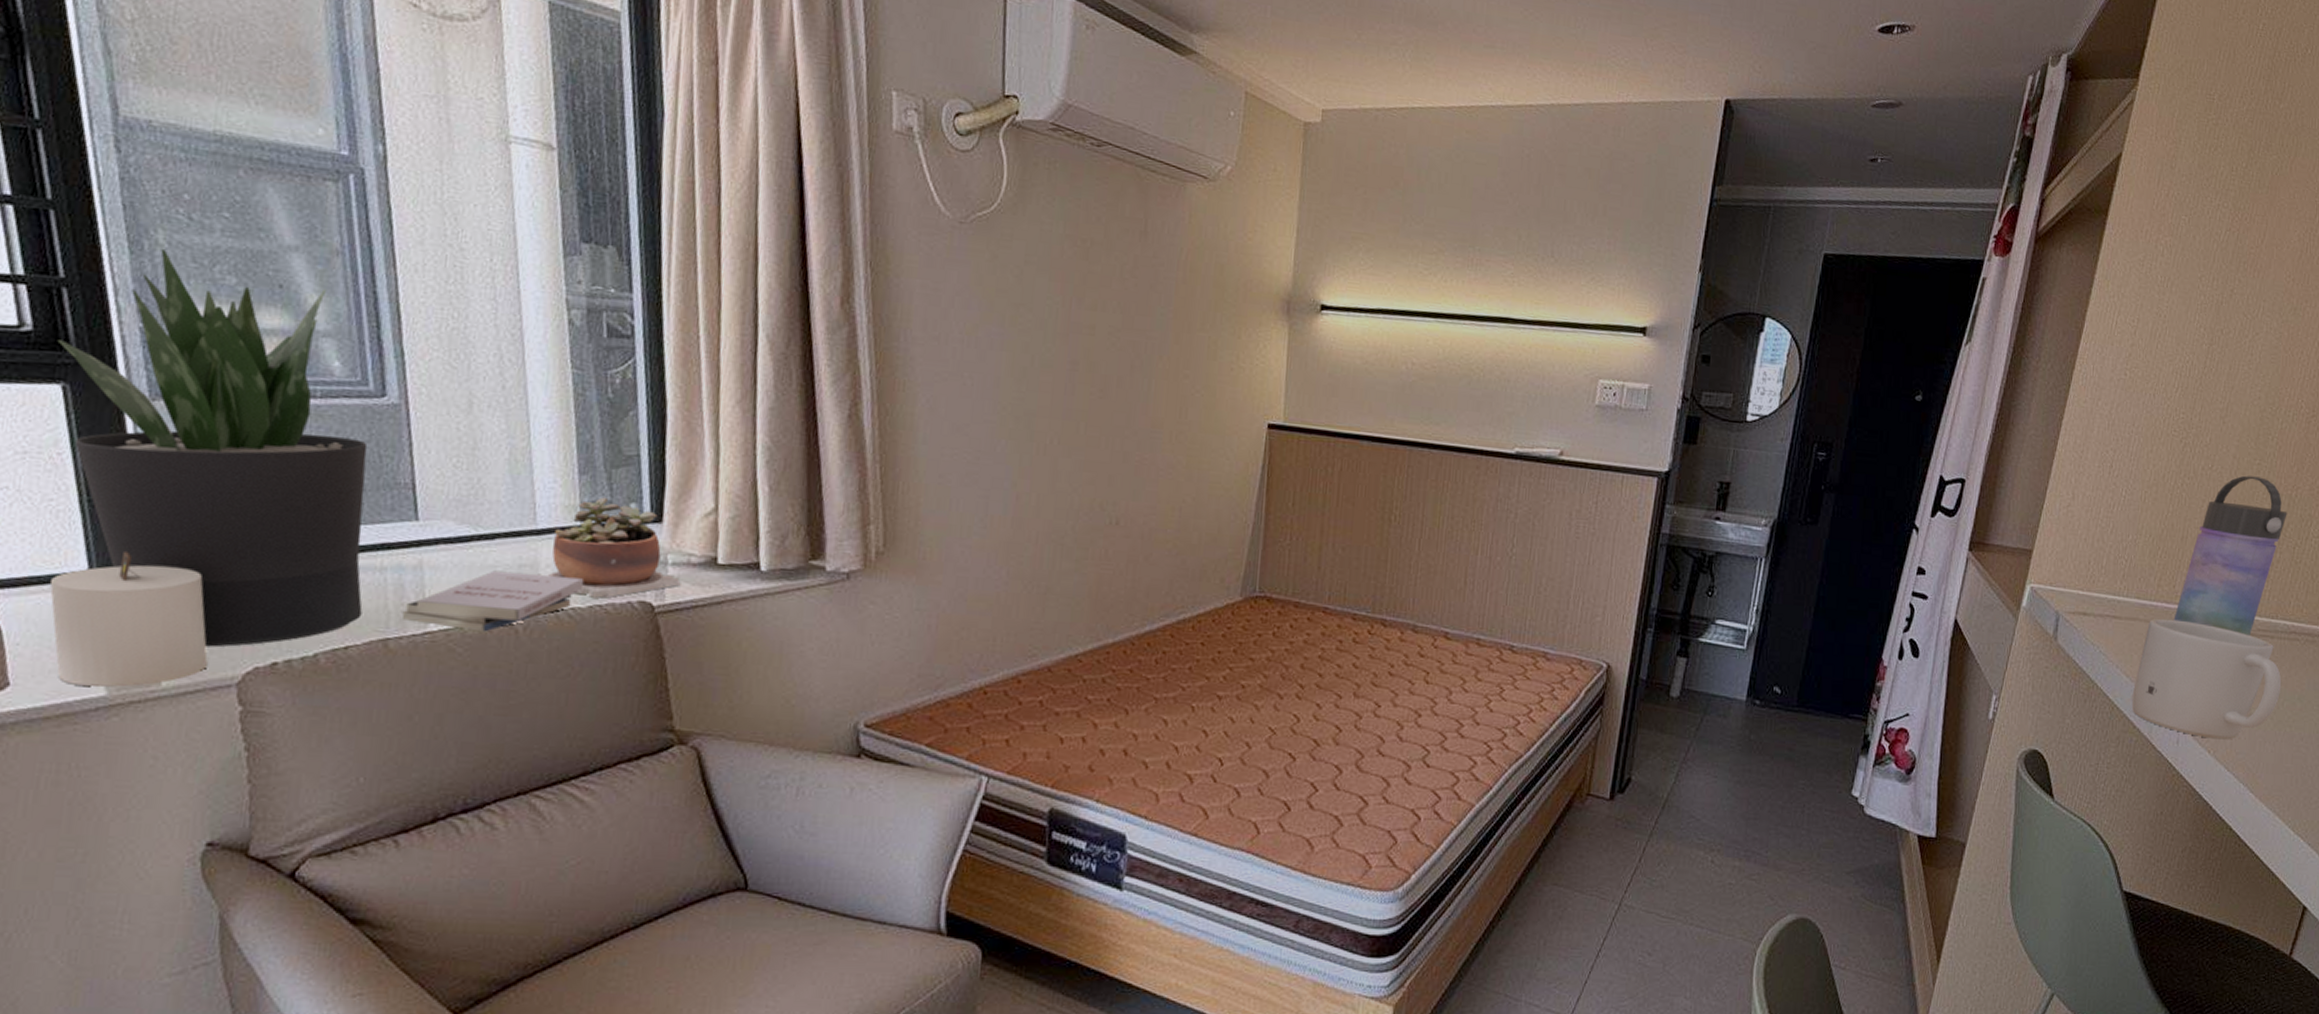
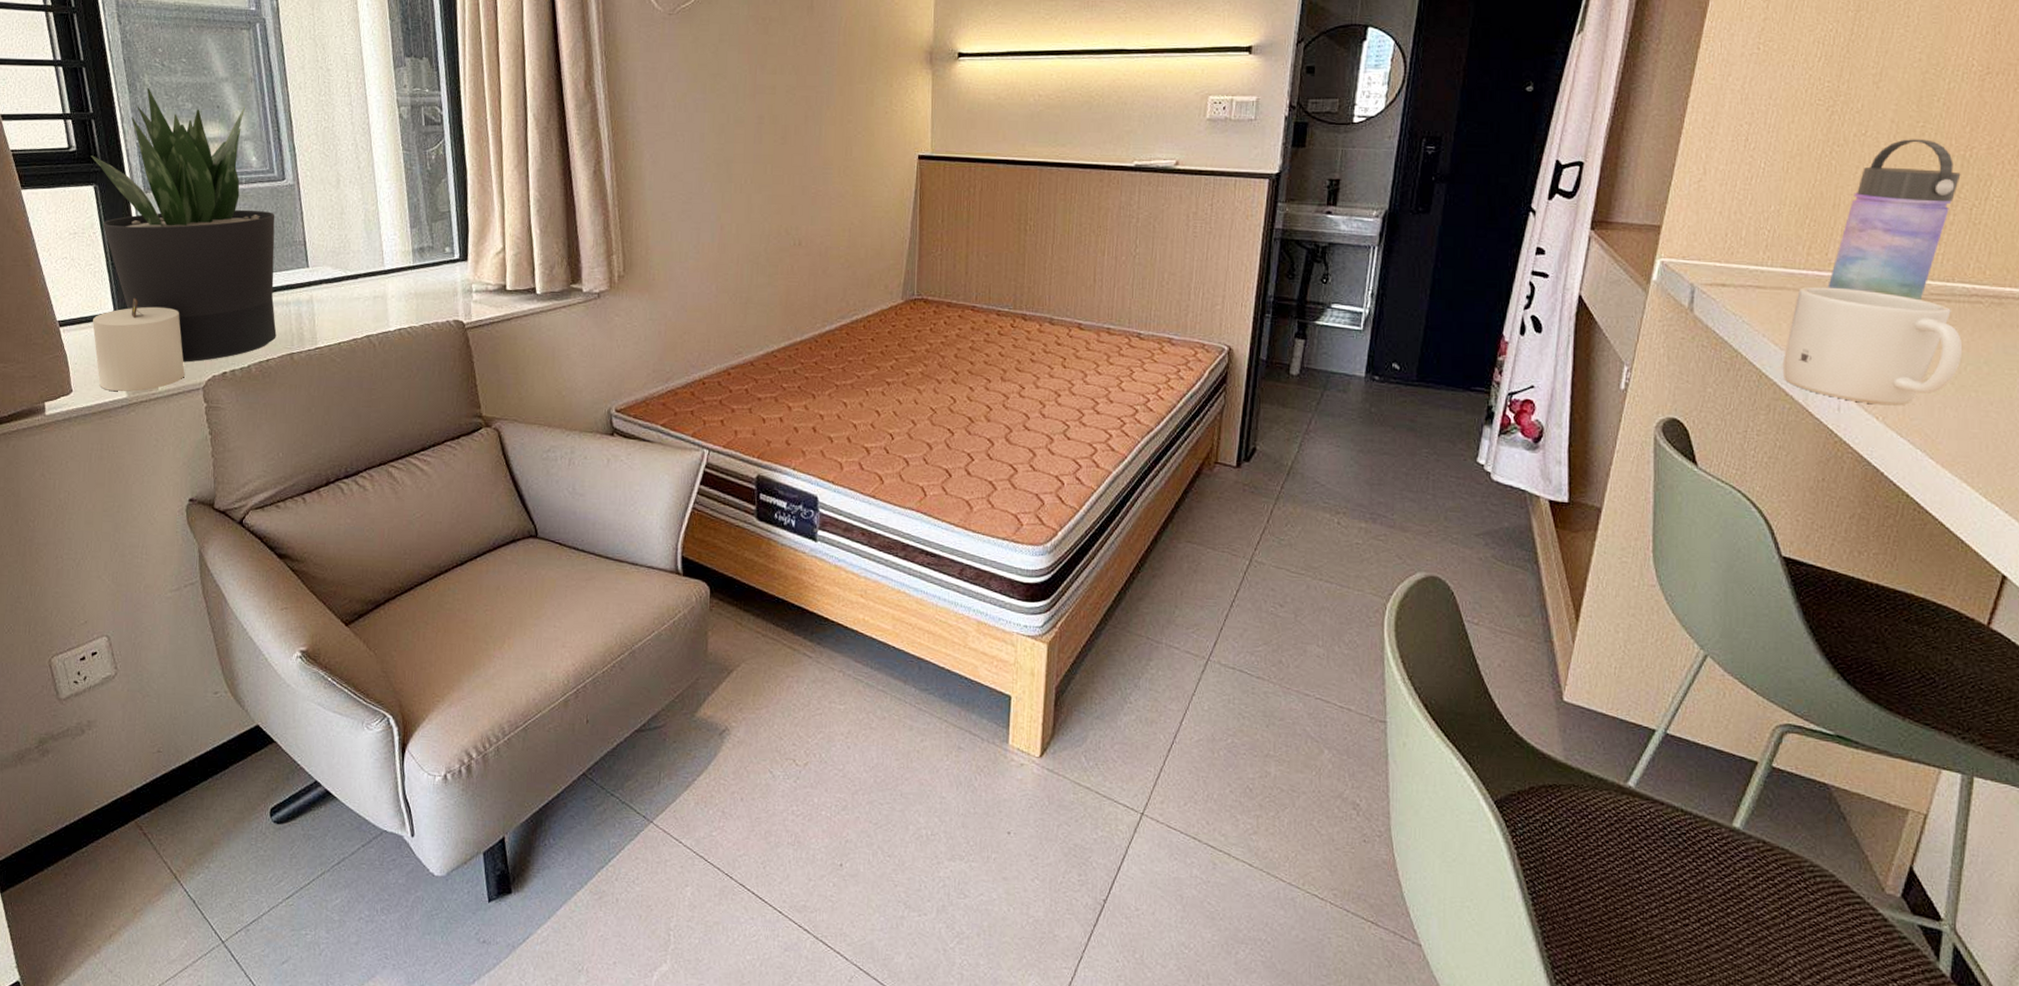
books: present [402,570,584,632] -> none [301,301,417,347]
succulent plant: present [538,497,681,599] -> none [386,244,482,320]

